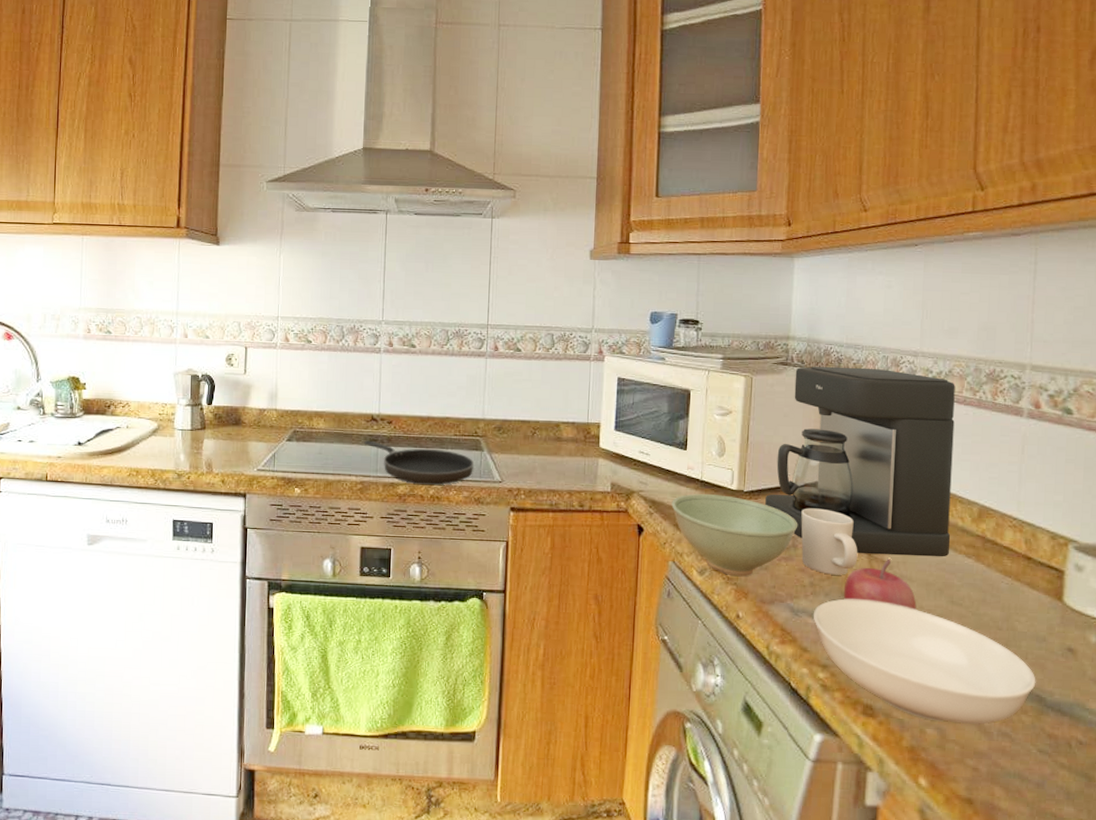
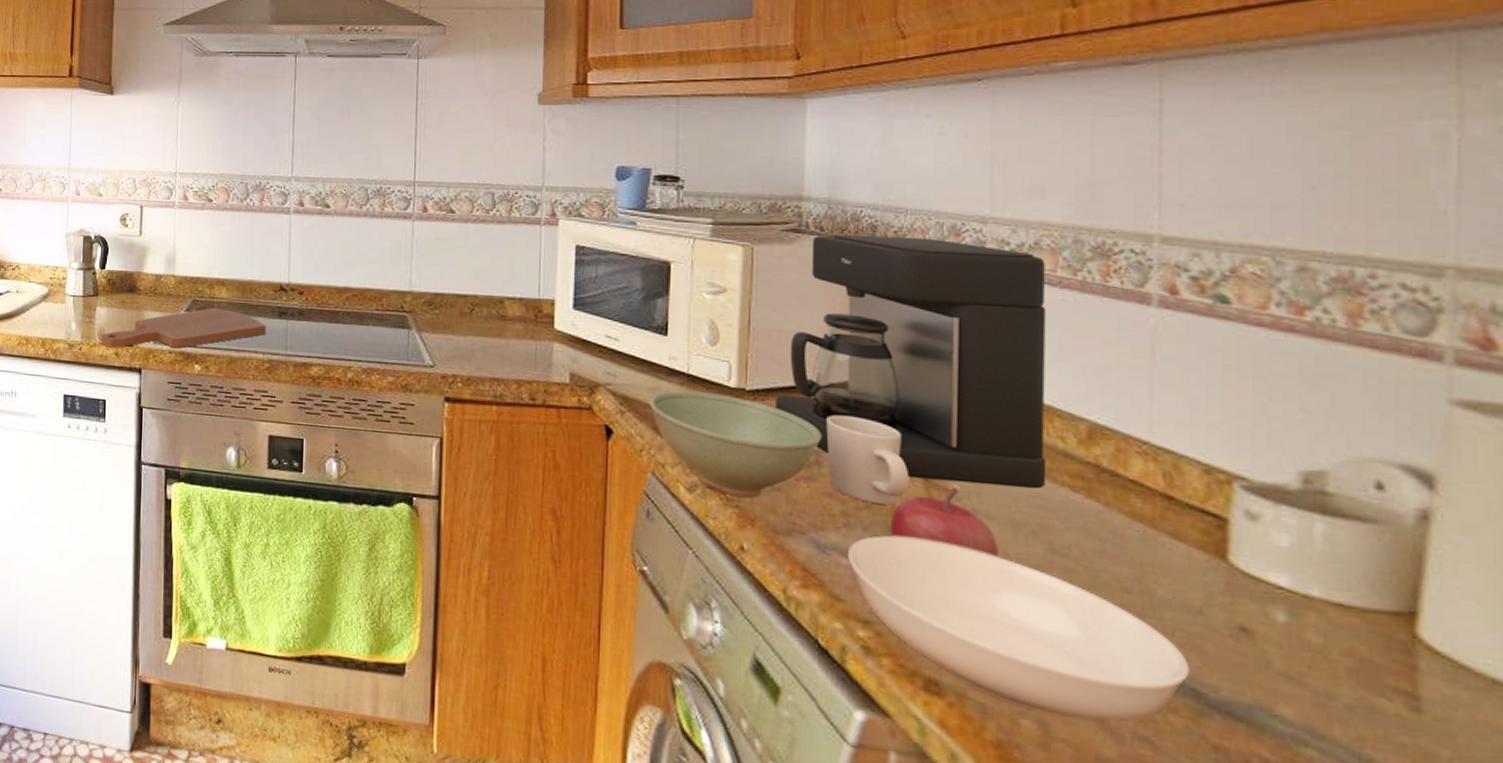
cutting board: none [209,437,359,477] -> present [102,307,266,349]
frying pan: present [364,440,474,485] -> none [271,313,400,367]

